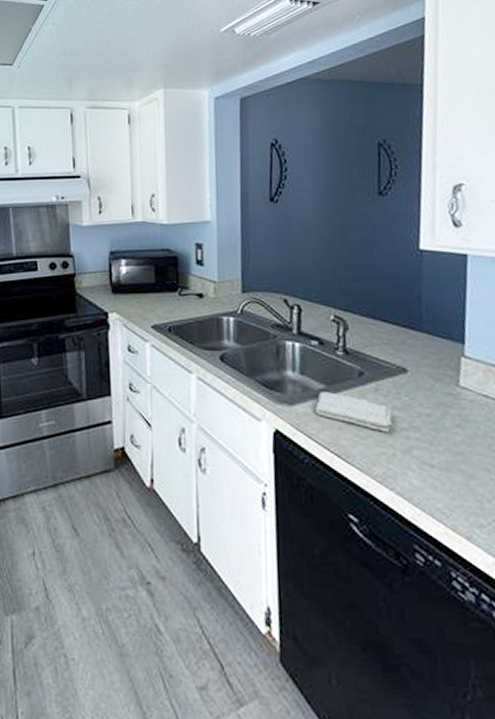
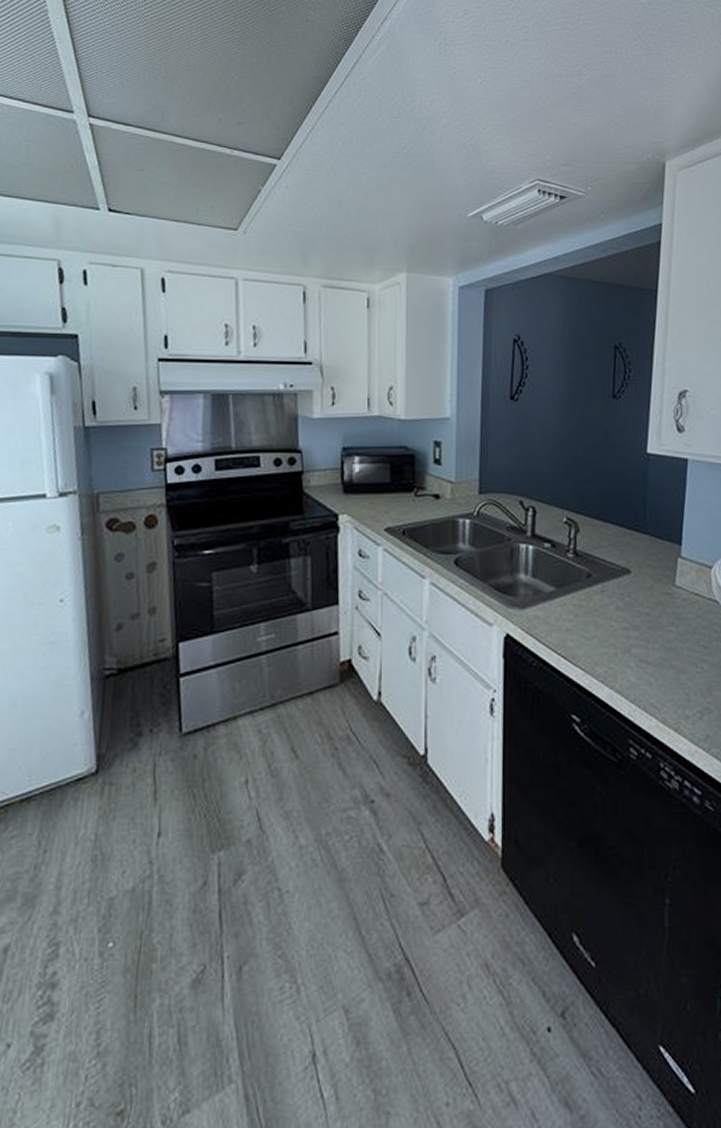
washcloth: present [314,392,392,433] -> none [544,594,615,633]

